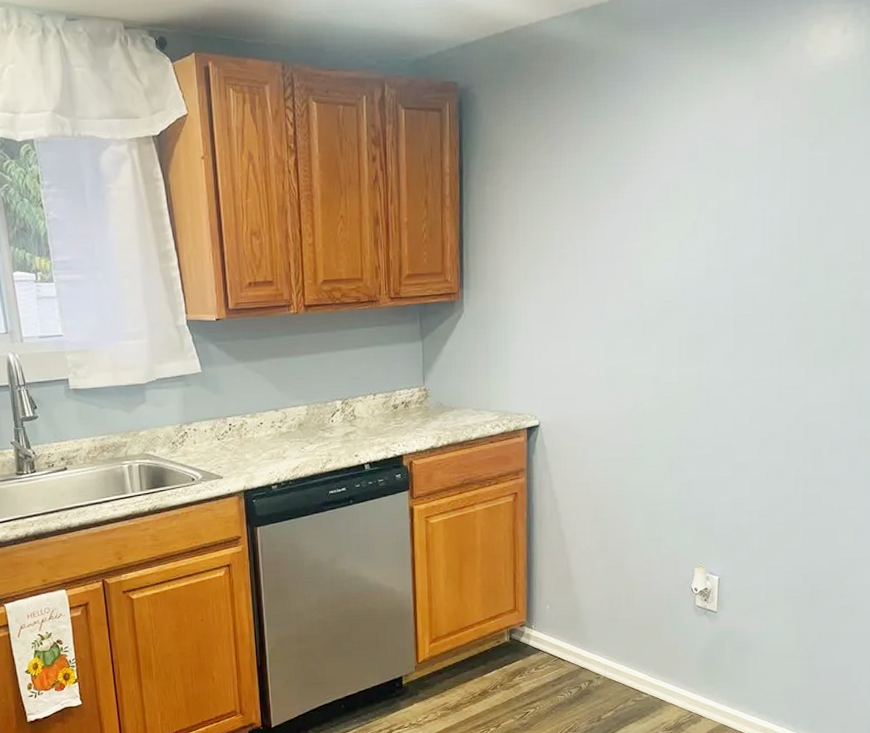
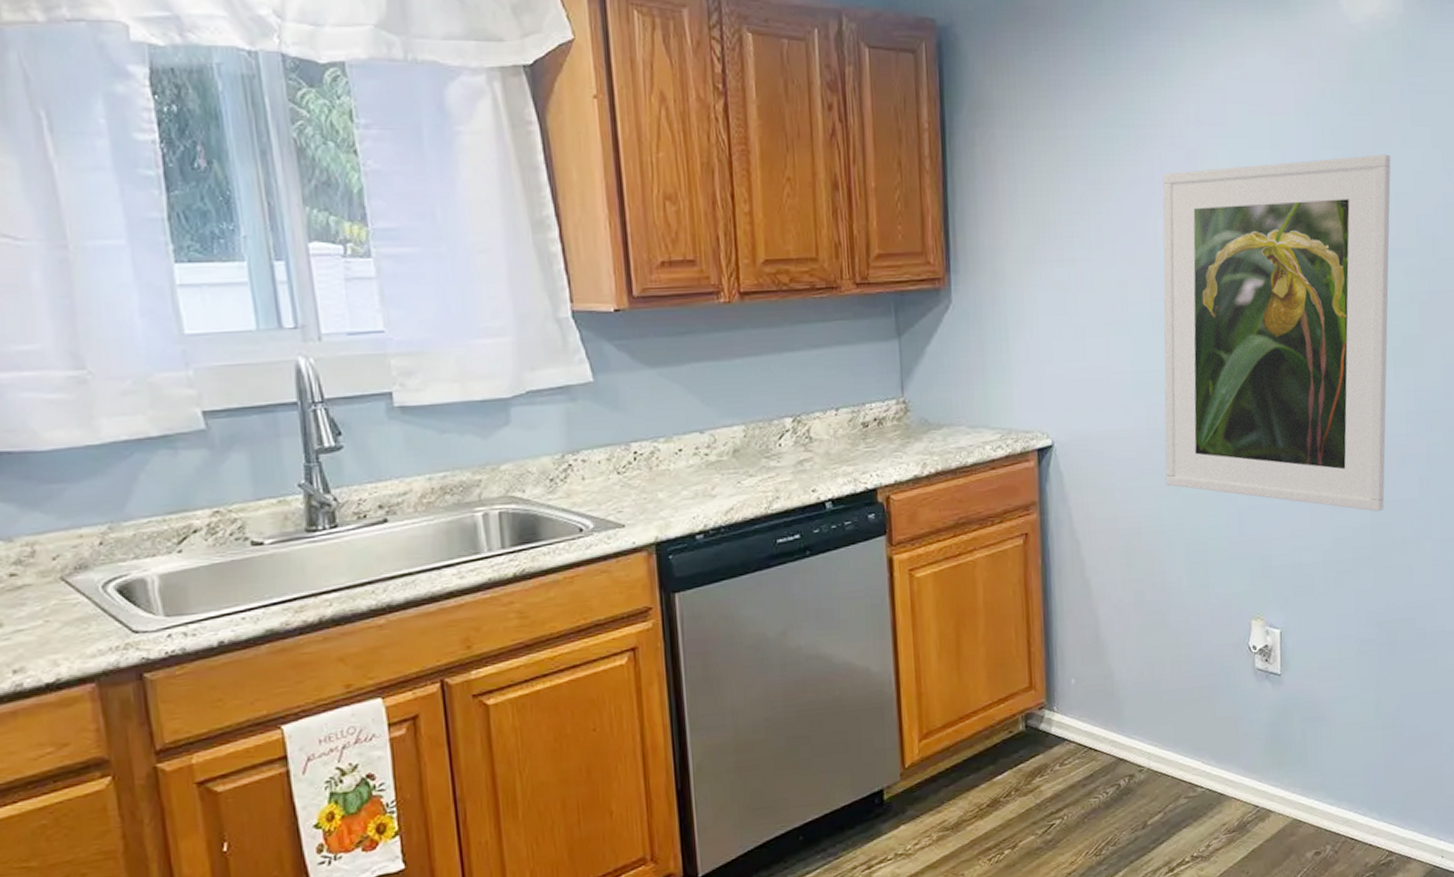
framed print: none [629,181,843,485] -> present [1162,154,1391,512]

